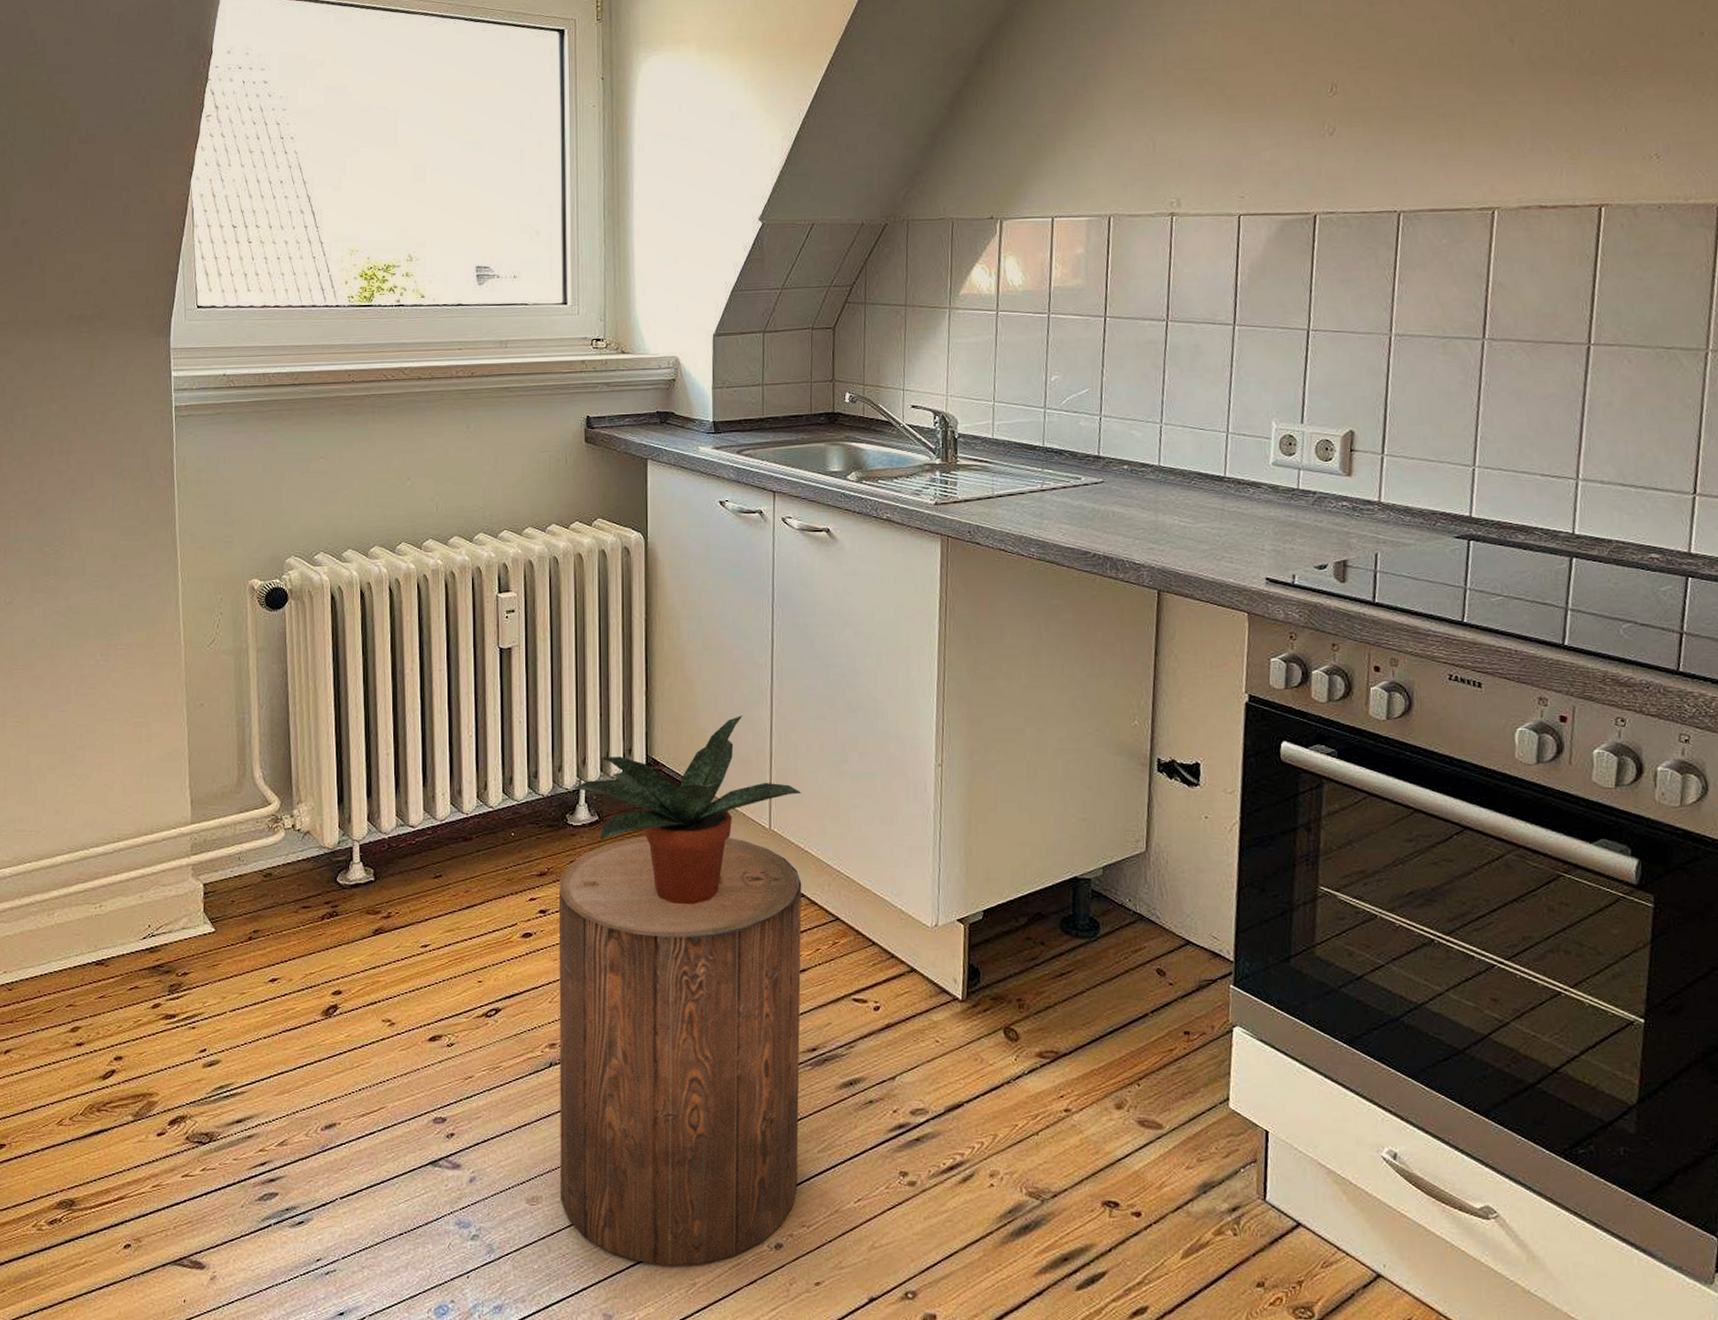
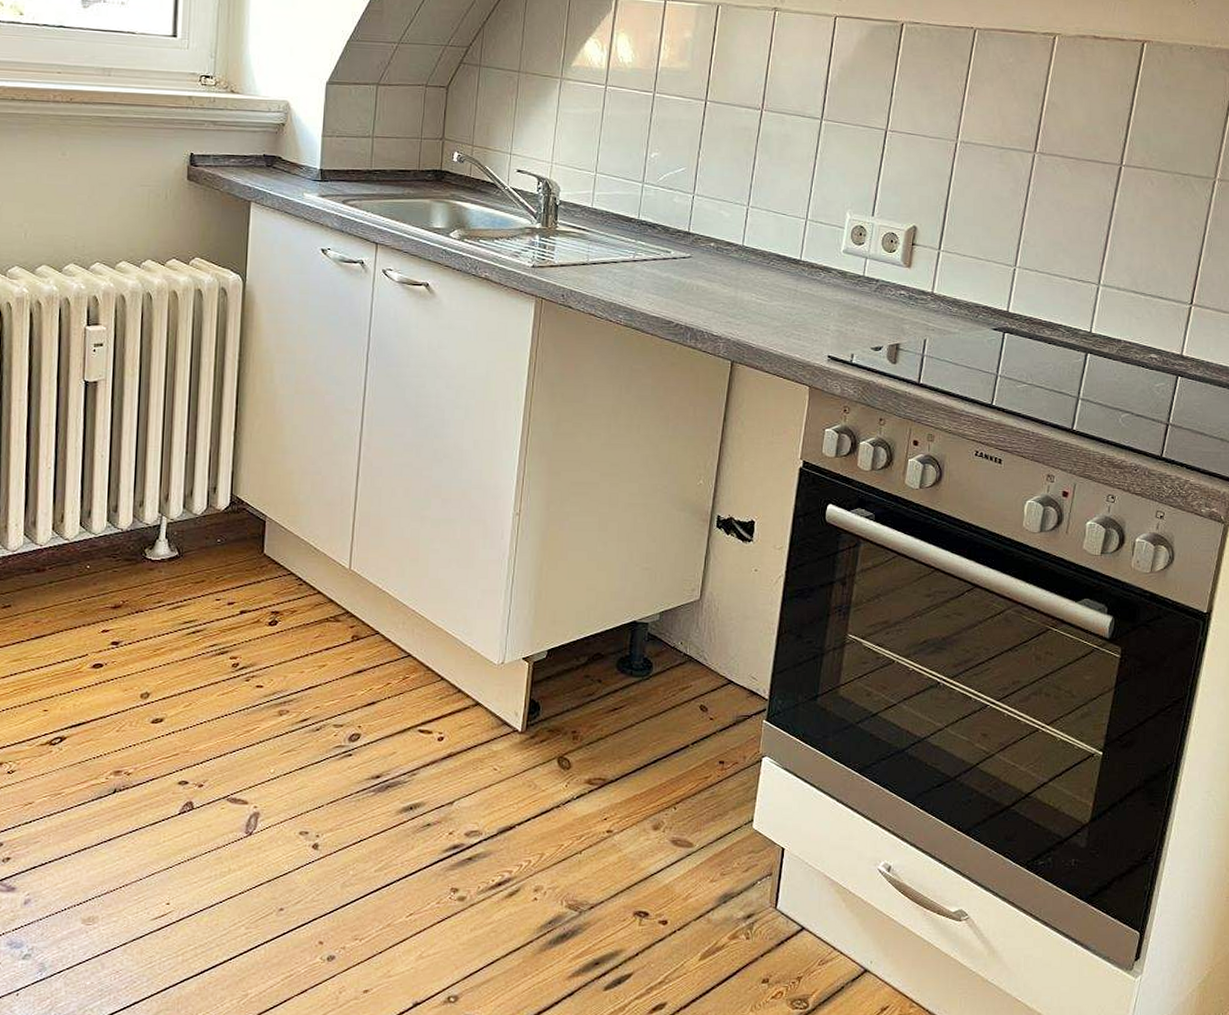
stool: present [558,836,802,1266] -> none [117,572,377,979]
potted plant: present [574,715,802,905] -> none [154,459,383,640]

